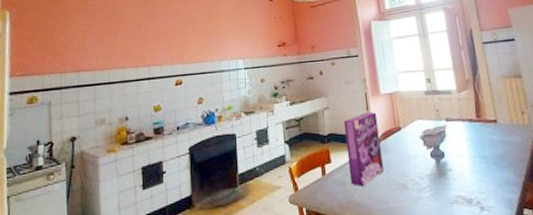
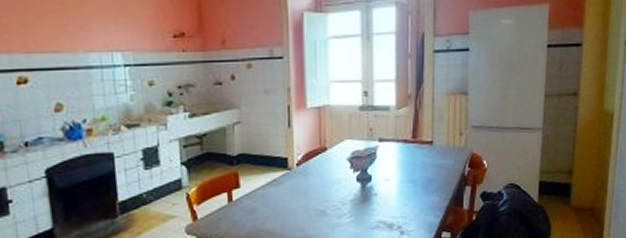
cereal box: present [344,112,384,186] -> none [259,129,302,214]

